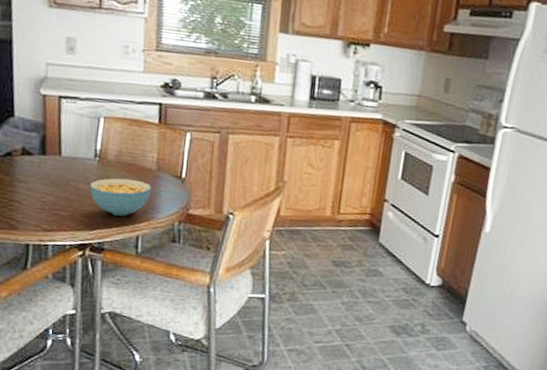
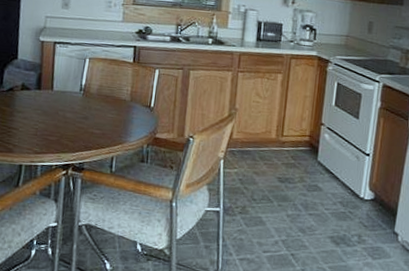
cereal bowl: present [90,178,152,216] -> none [75,108,126,140]

